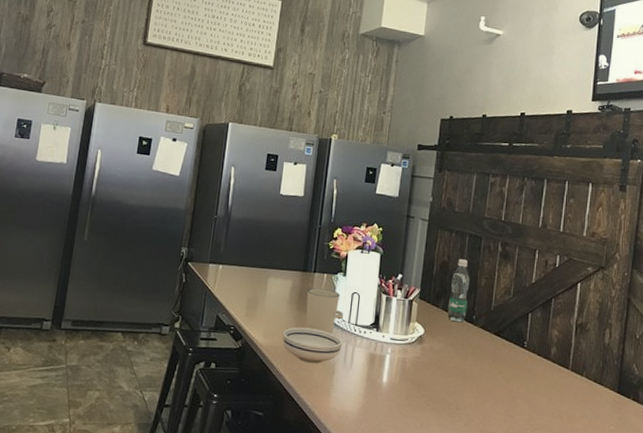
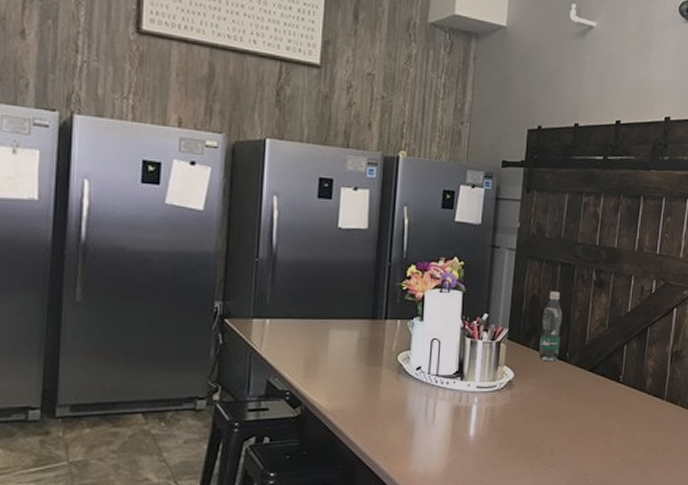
bowl: present [282,327,343,364] -> none [350,384,423,425]
cup: present [306,288,344,334] -> none [377,338,423,388]

